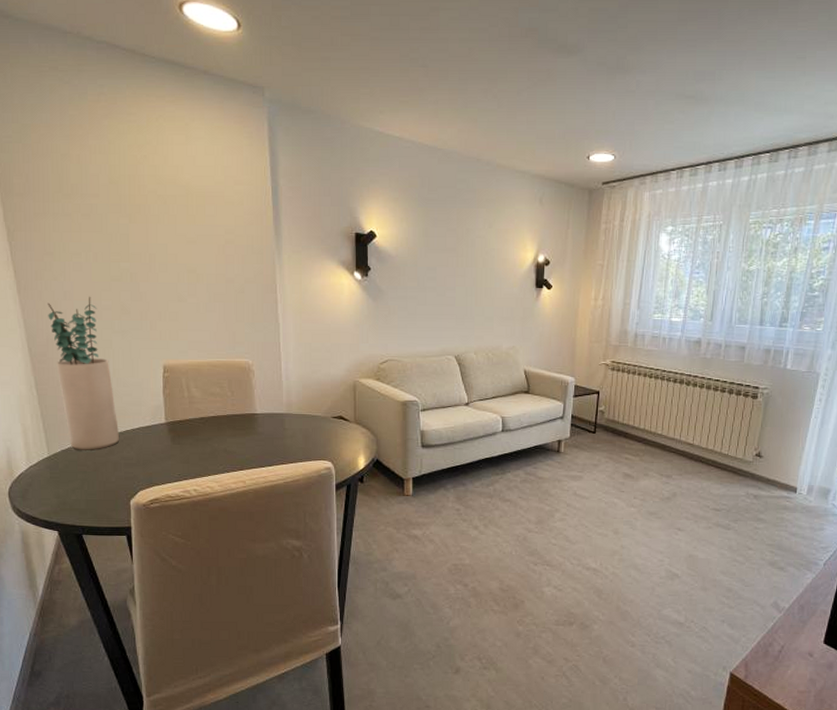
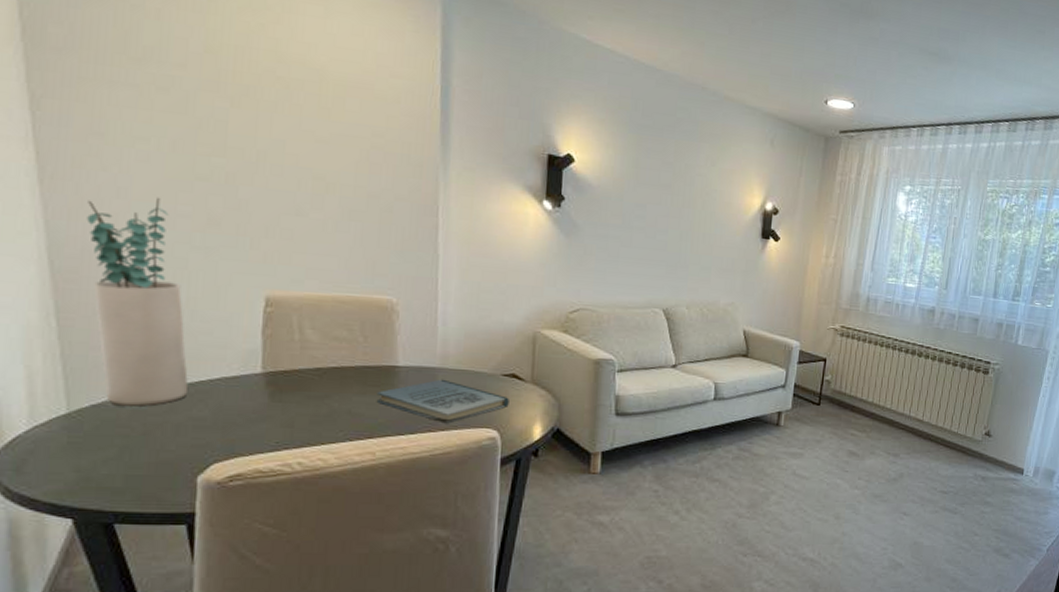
book: none [243,422,339,458] -> present [376,379,509,424]

